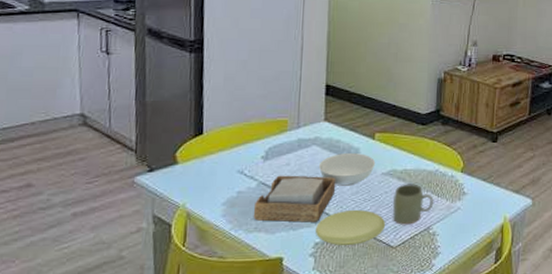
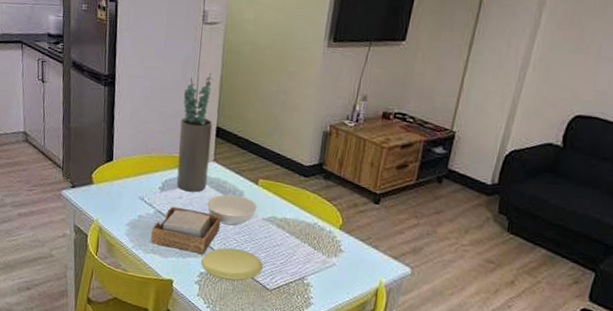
vase: none [282,30,321,156] -> present [176,73,213,192]
mug: present [392,184,434,225] -> none [270,232,310,271]

